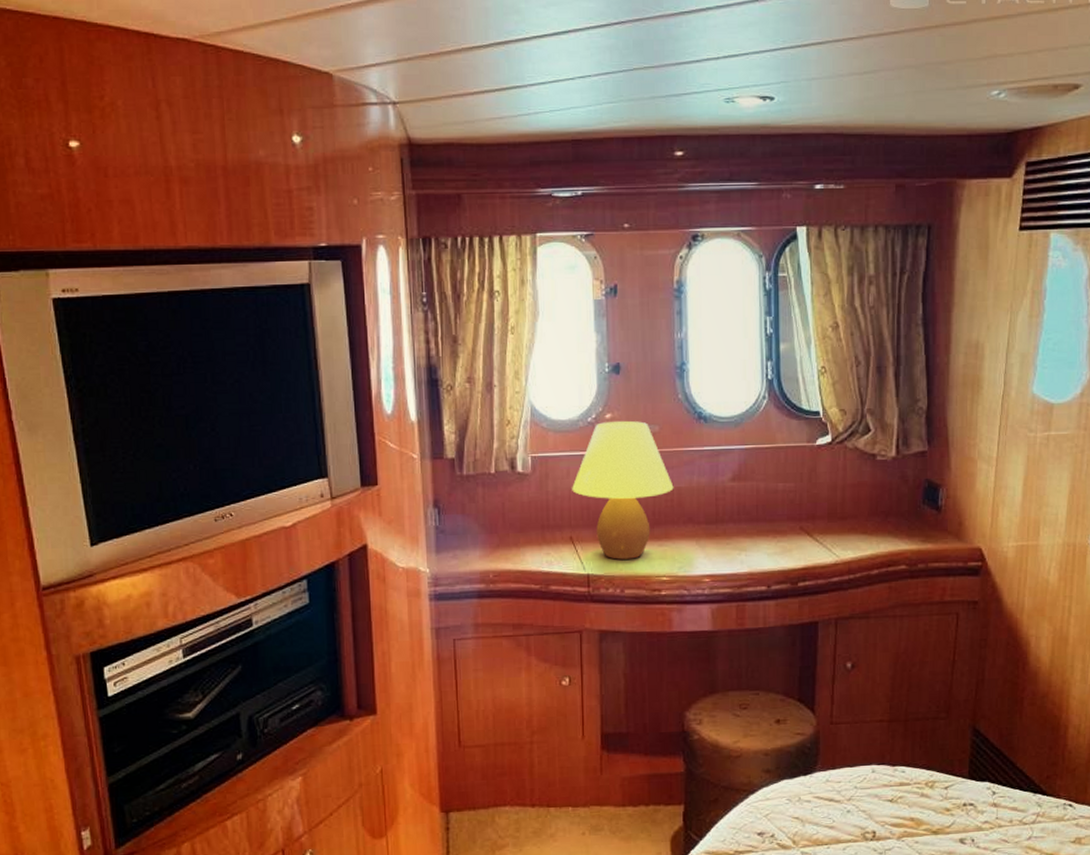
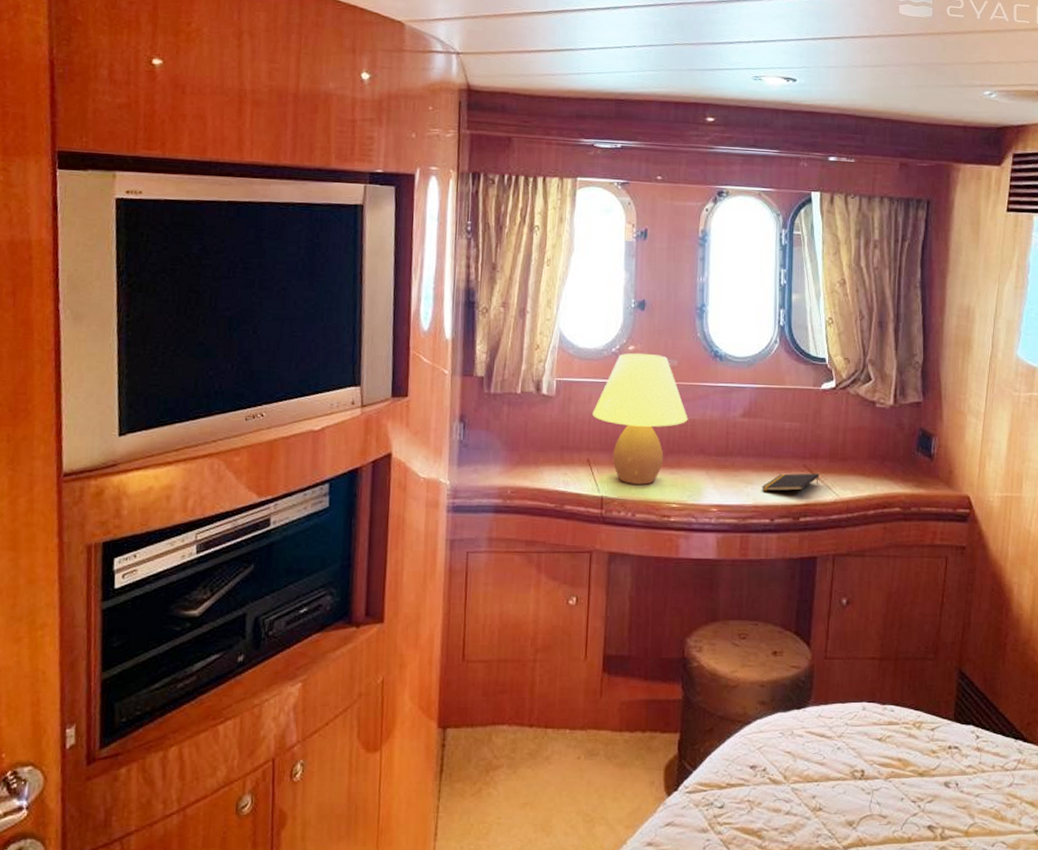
notepad: none [756,535,818,557] -> present [761,473,819,491]

